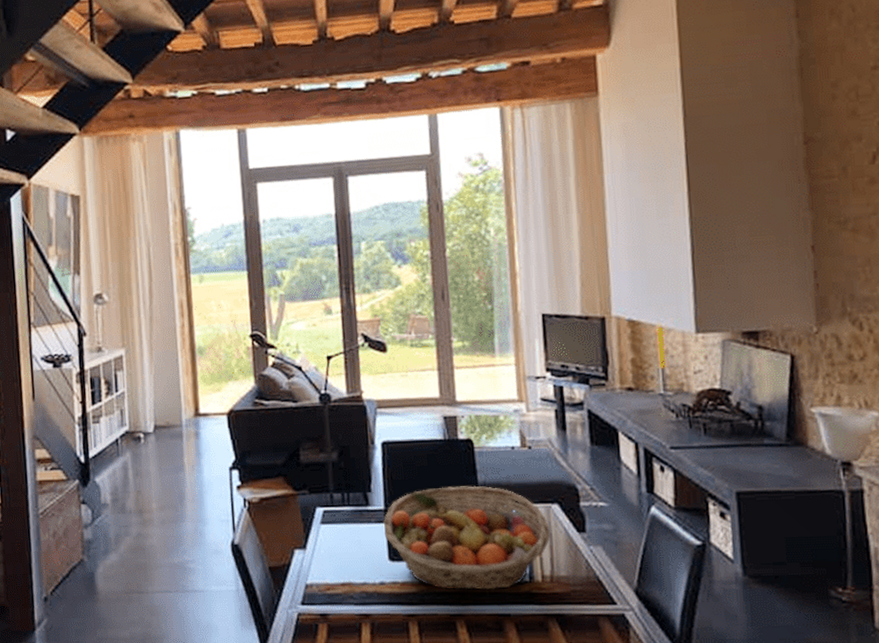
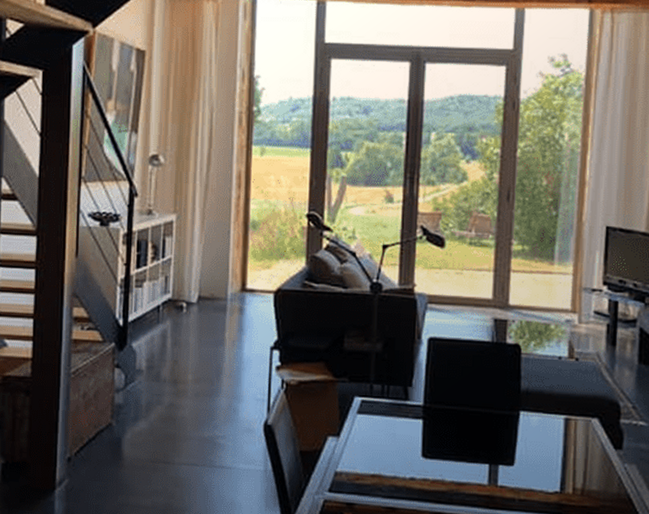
fruit basket: present [383,485,551,590] -> none [420,389,588,497]

